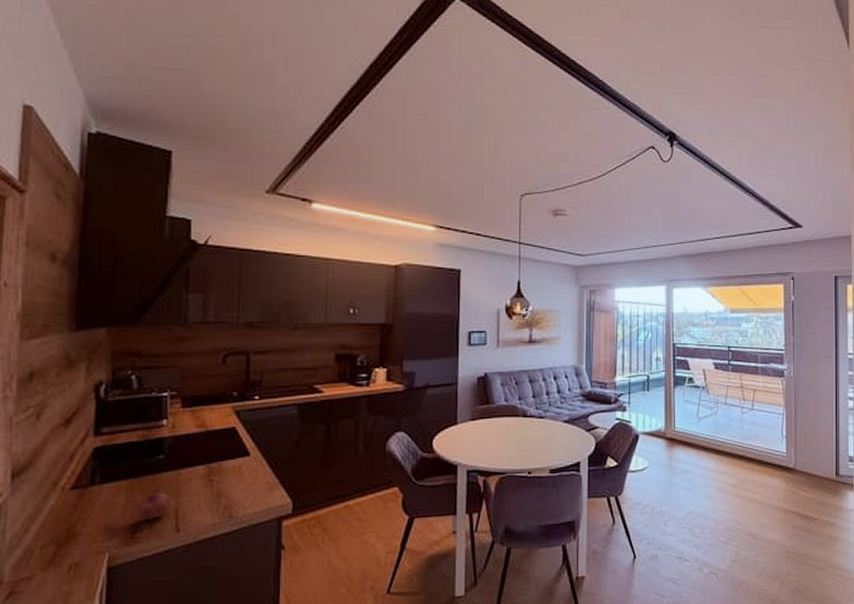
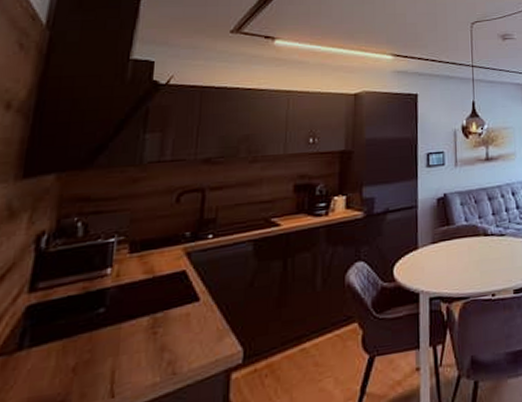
fruit: present [138,493,171,520] -> none [69,352,108,386]

